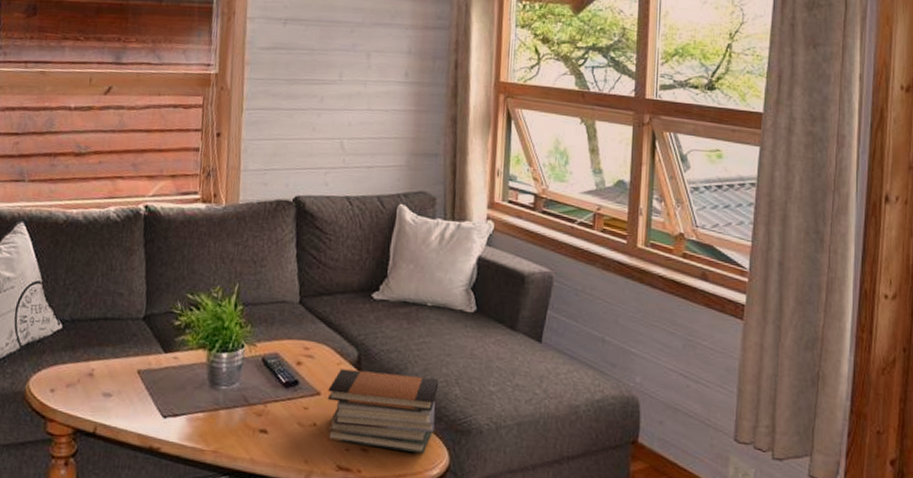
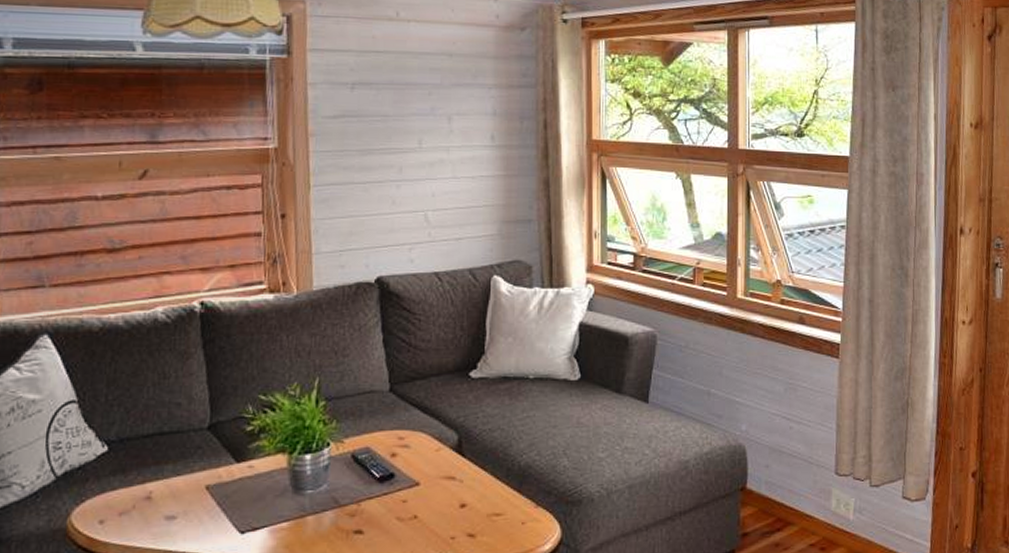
book stack: present [326,369,439,454] -> none [427,452,546,531]

